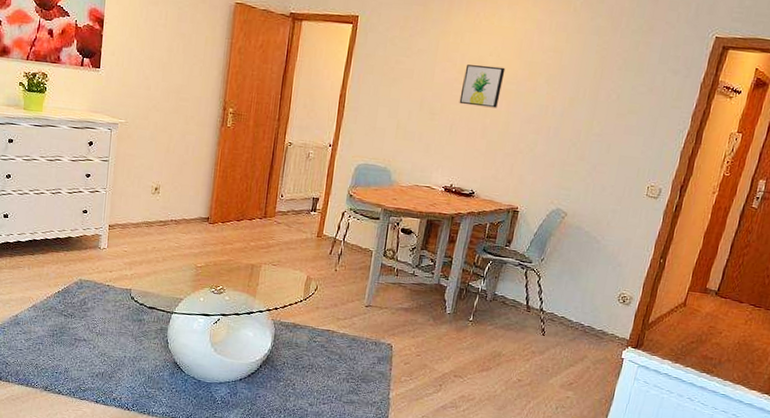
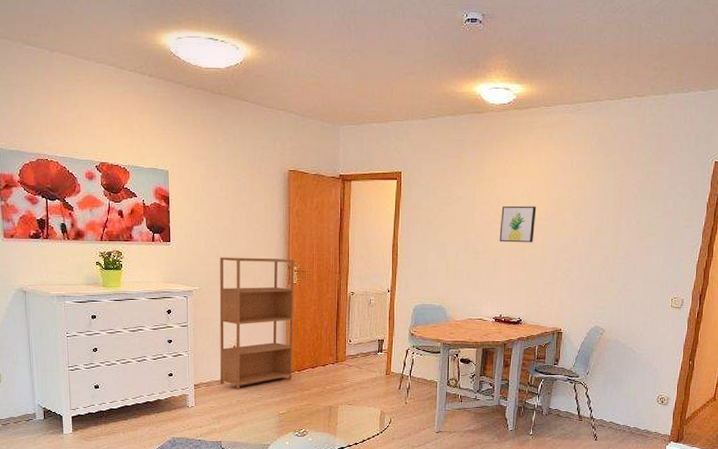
bookshelf: none [136,90,231,235] -> present [219,257,295,389]

